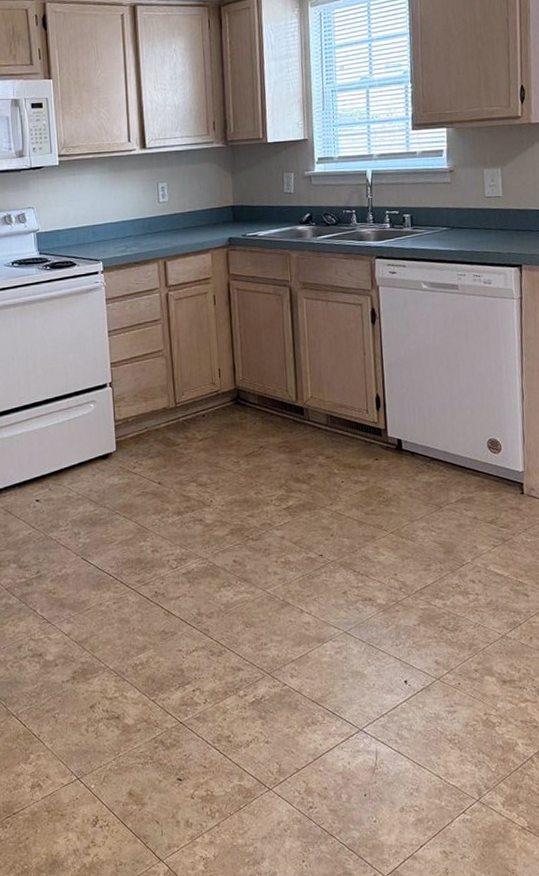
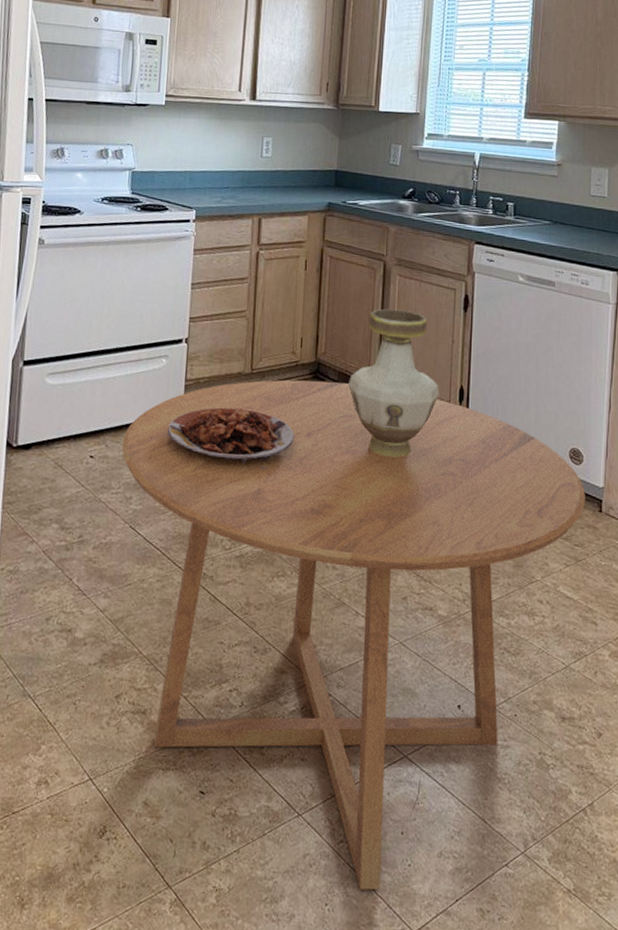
dining table: none [64,405,507,846] -> present [122,379,585,891]
food plate: none [104,439,224,493] -> present [168,407,294,470]
vase: none [269,330,357,468] -> present [348,308,439,458]

